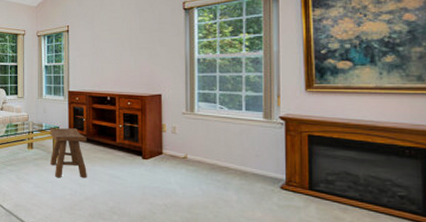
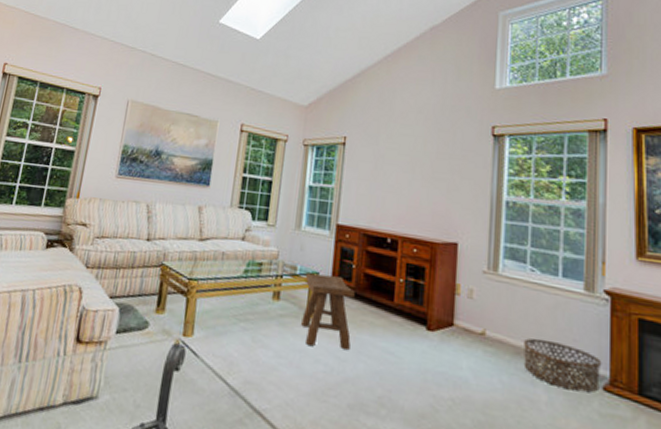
basket: none [218,157,279,192] -> present [523,338,602,393]

